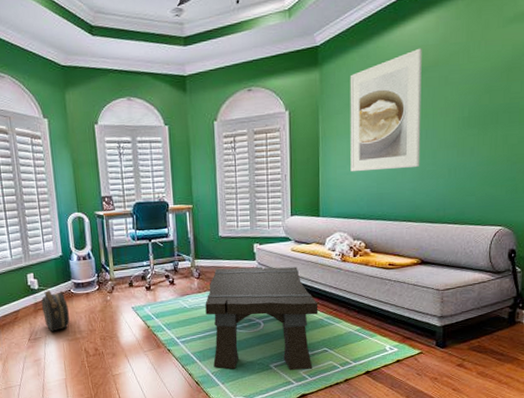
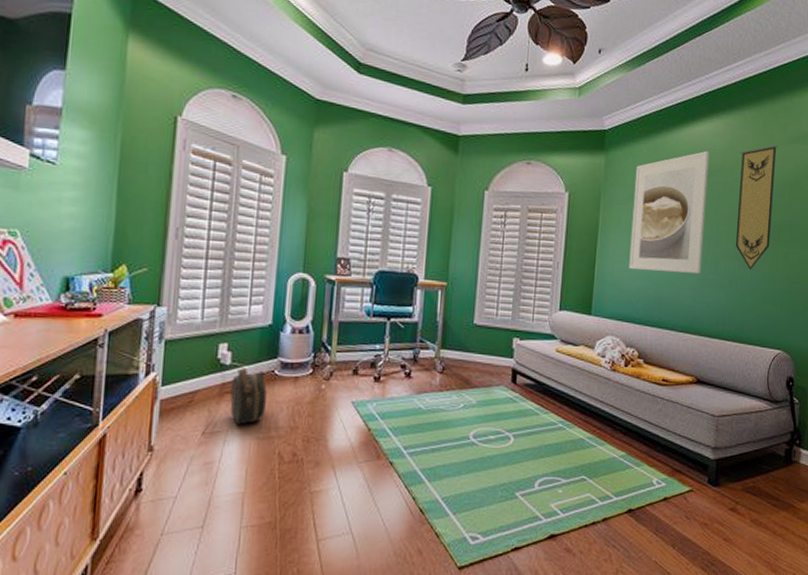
coffee table: present [205,266,319,370] -> none [445,362,581,502]
pennant: none [452,29,494,157] -> present [735,145,779,270]

